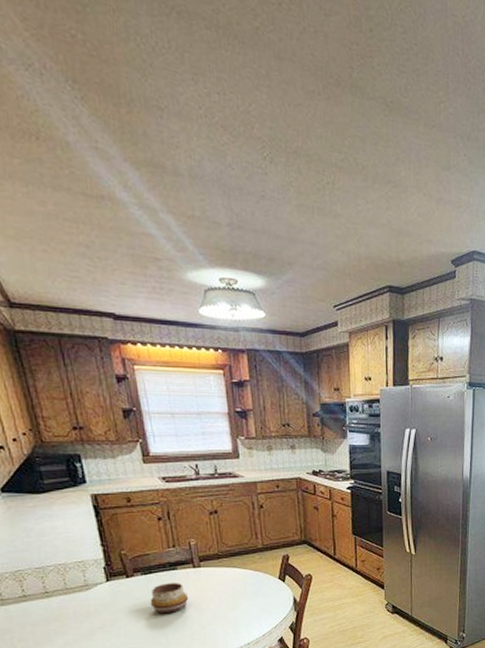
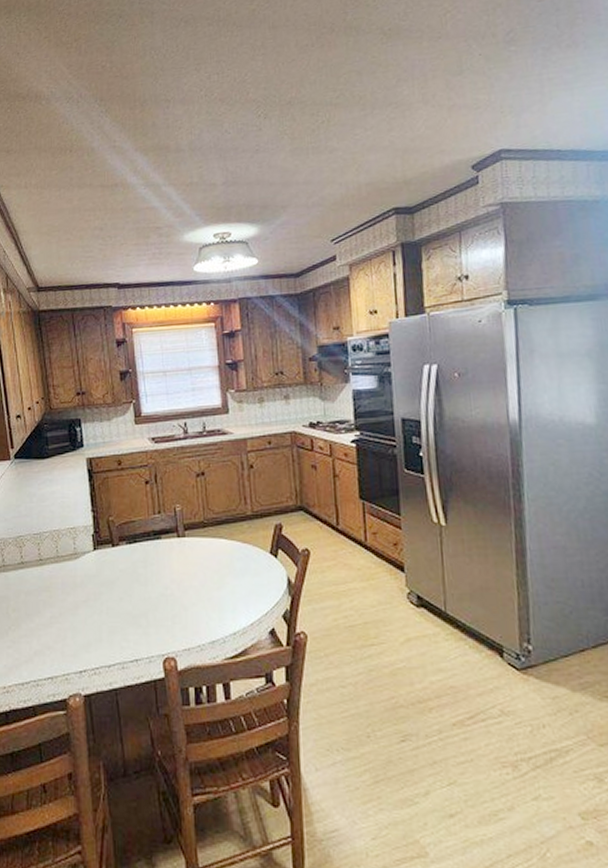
decorative bowl: present [150,583,189,614] -> none [133,554,172,589]

